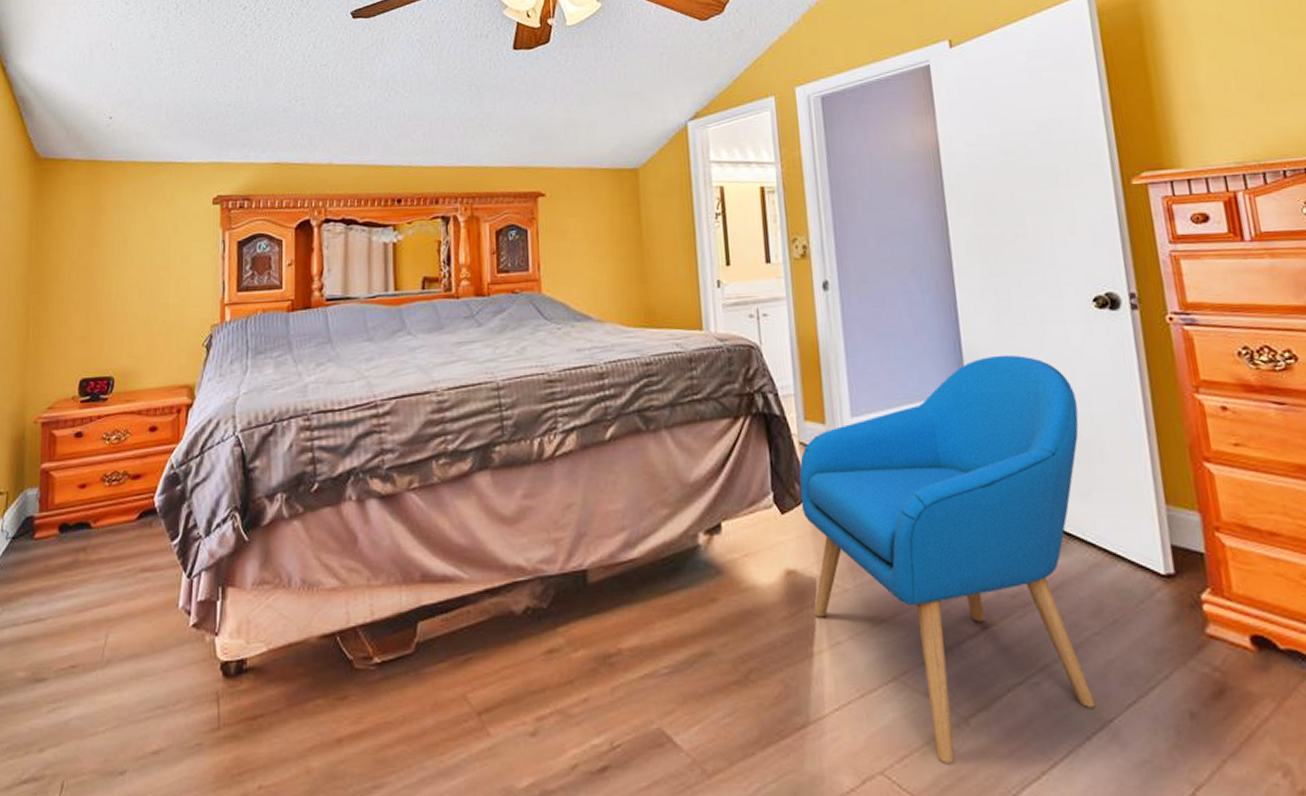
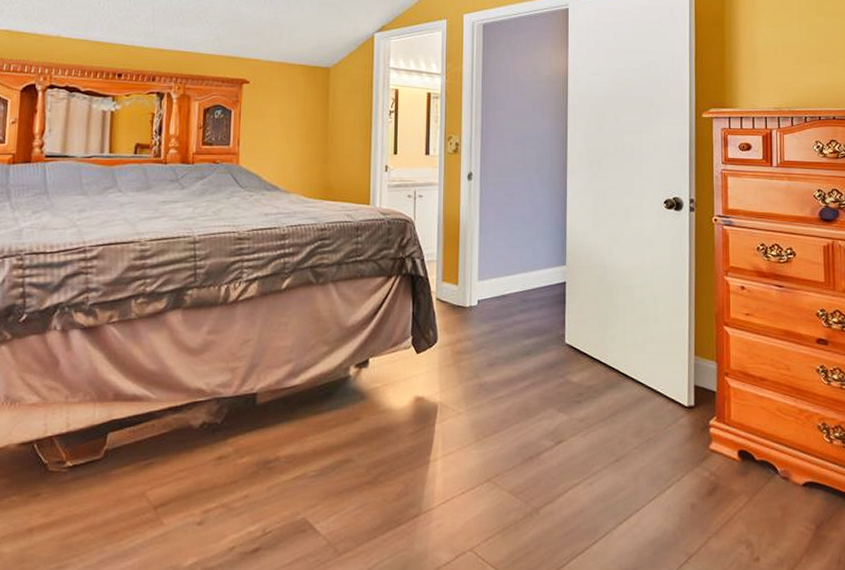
armchair: present [799,354,1096,763] -> none [433,239,644,542]

